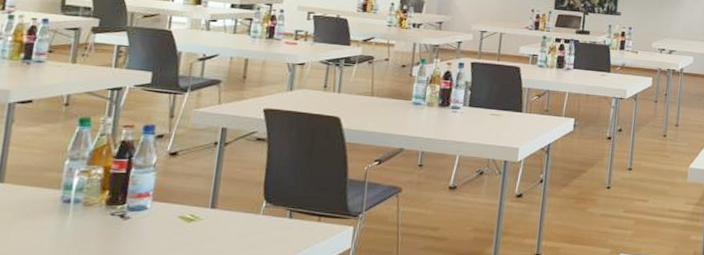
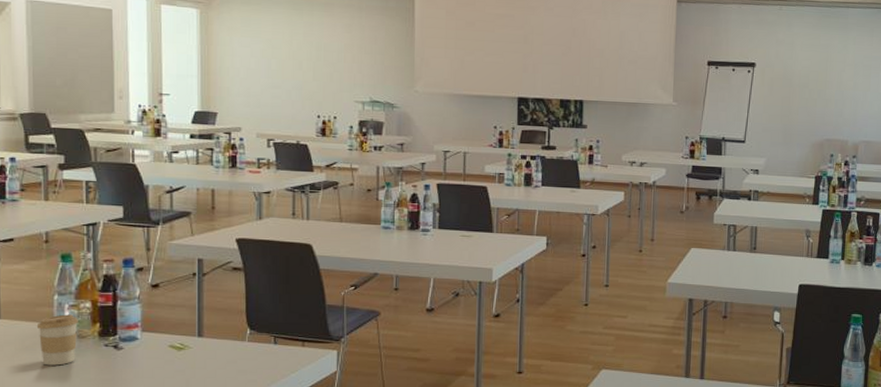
coffee cup: none [41,180,87,234] -> present [36,314,78,366]

